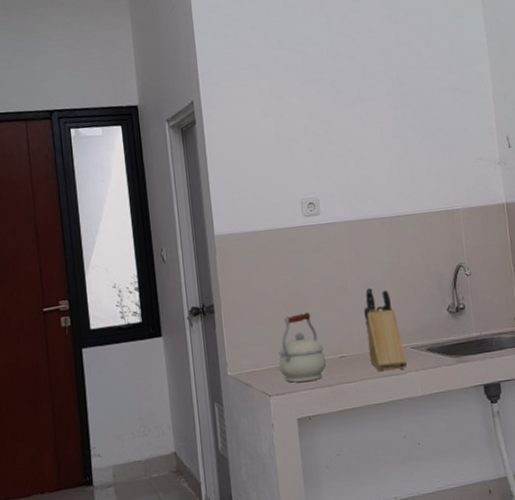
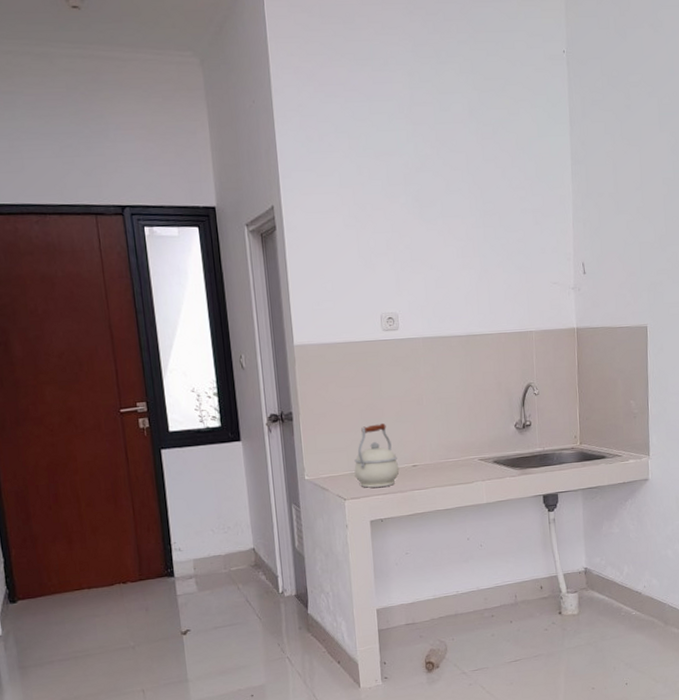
knife block: present [364,287,408,372] -> none [437,402,475,481]

